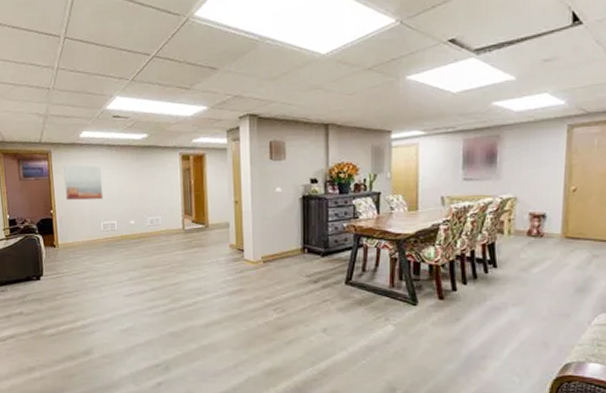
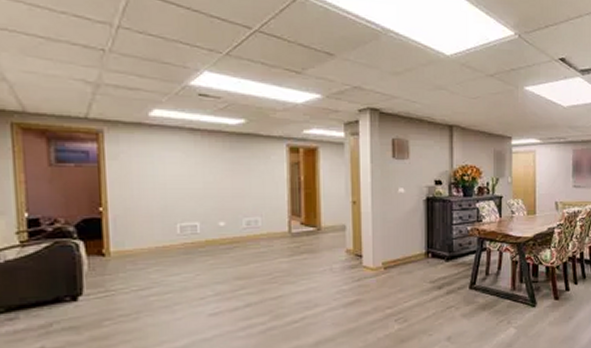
wall art: present [63,164,103,201] -> none [122,149,182,196]

